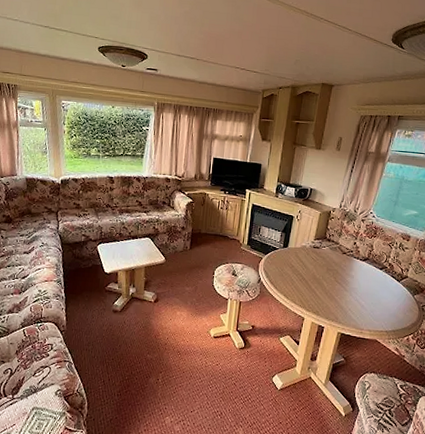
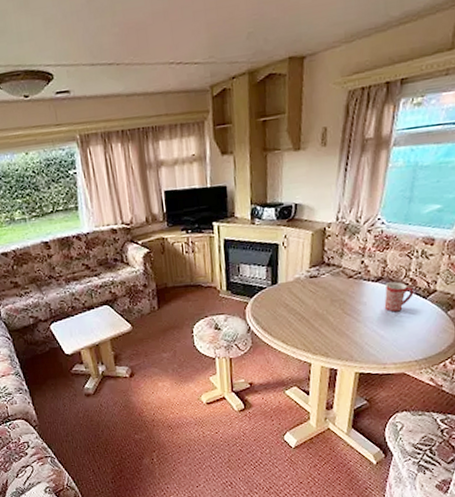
mug: none [367,263,391,288] -> present [384,282,414,312]

